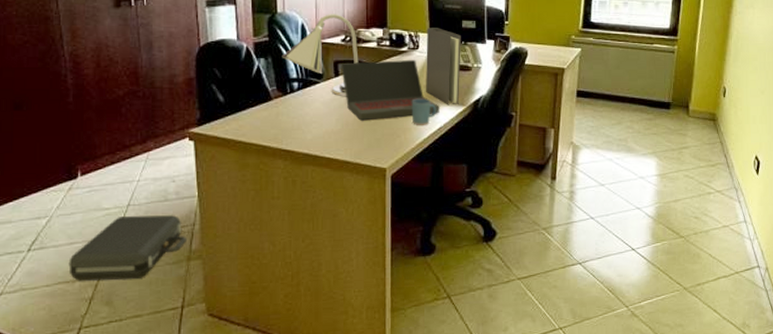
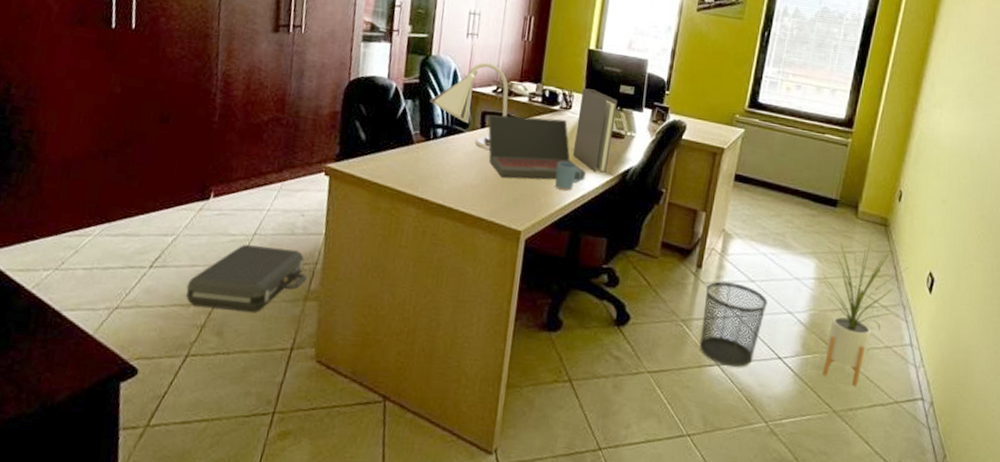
waste bin: none [561,188,617,263] -> present [700,281,767,367]
house plant: none [662,134,737,265] -> present [819,239,909,387]

